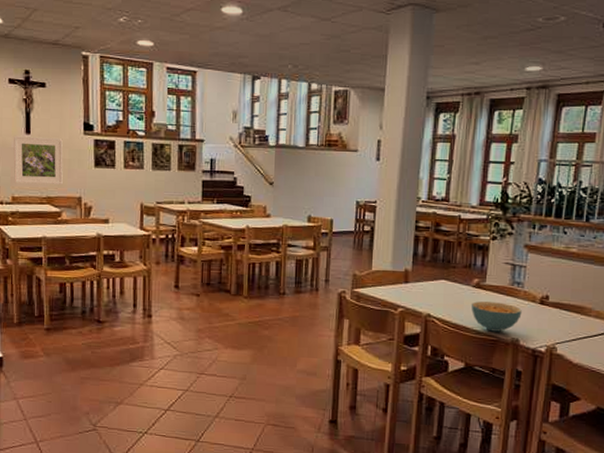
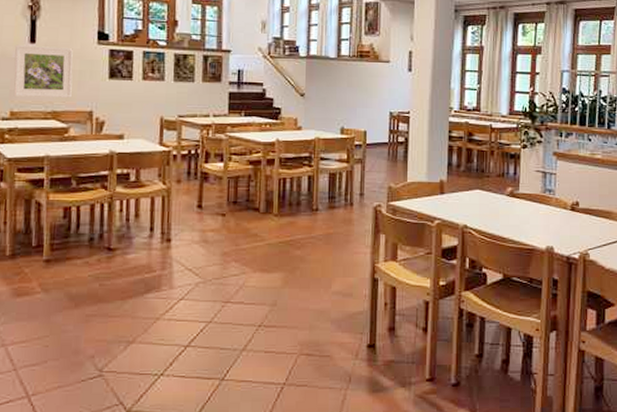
cereal bowl: present [471,301,522,332] -> none [506,210,555,240]

